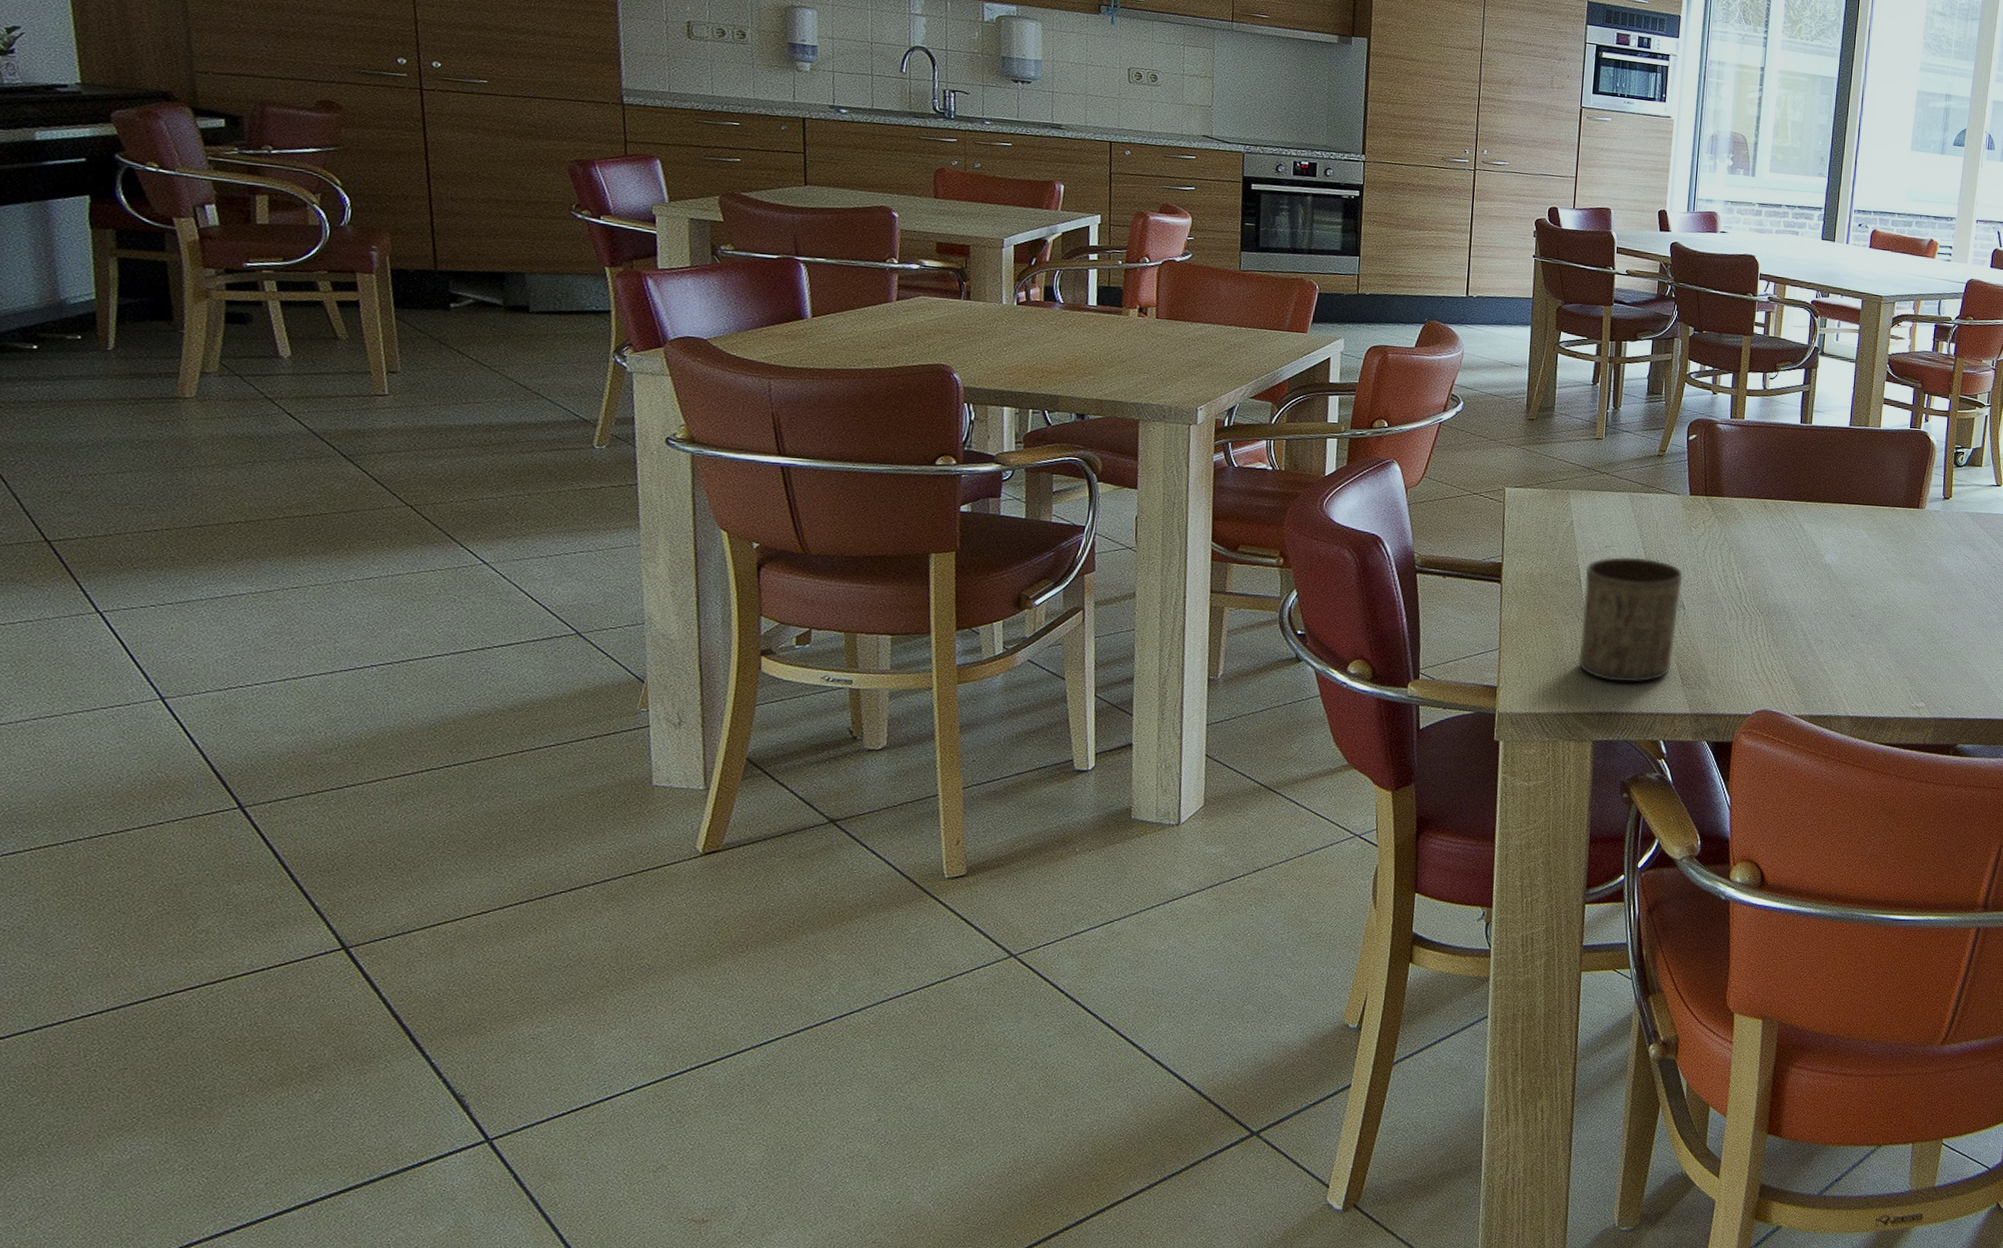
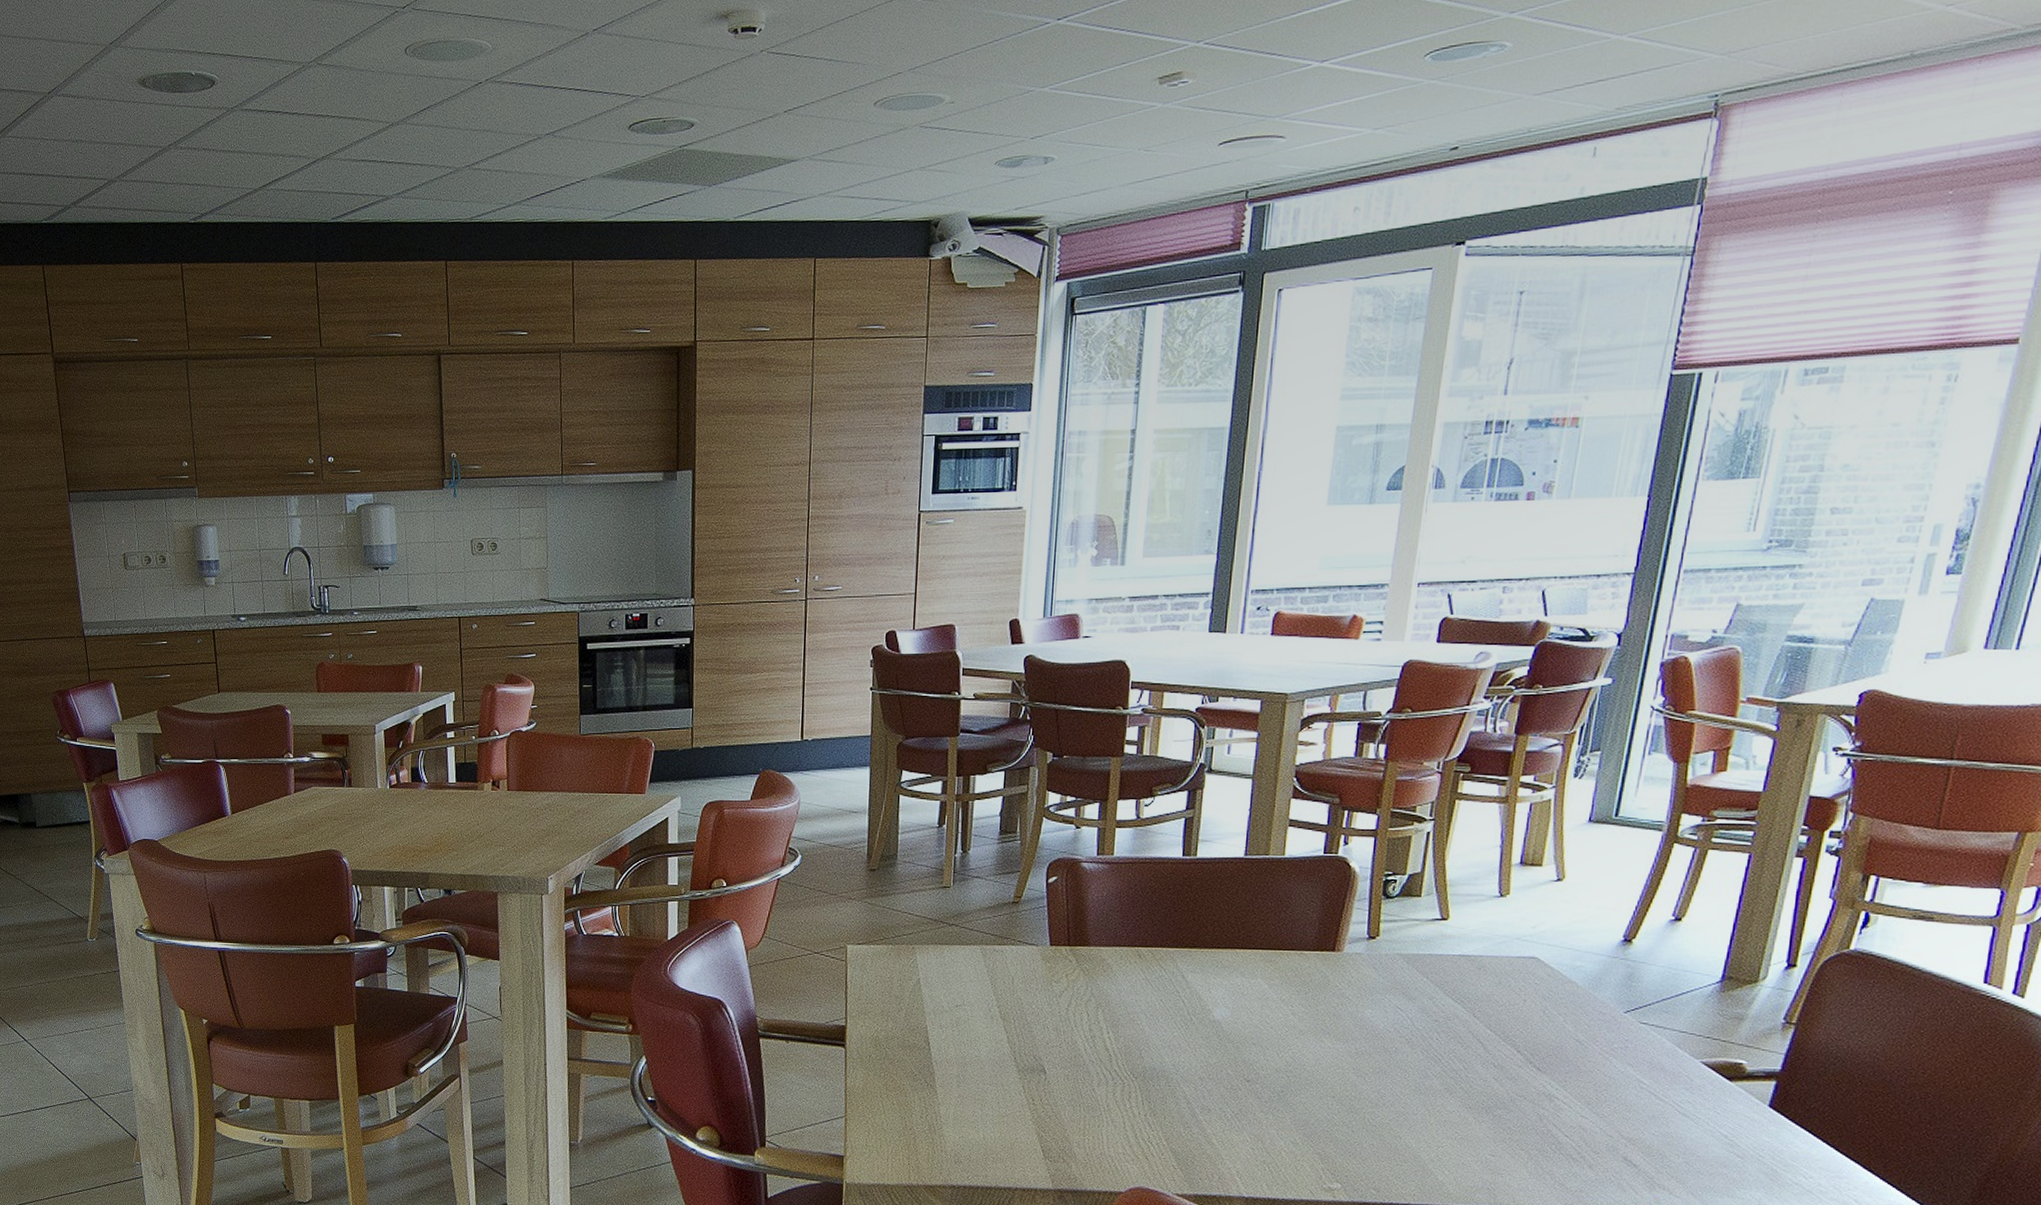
cup: present [1578,556,1683,683] -> none [928,1016,1043,1155]

